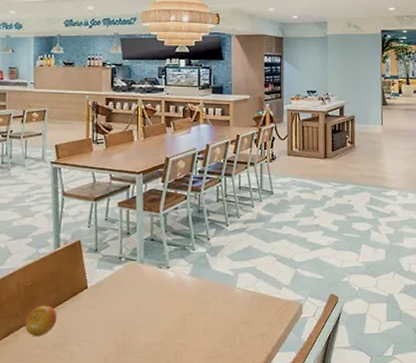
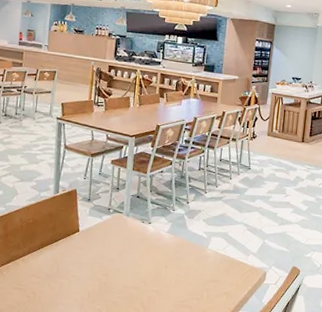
fruit: present [25,305,57,337] -> none [24,241,52,267]

